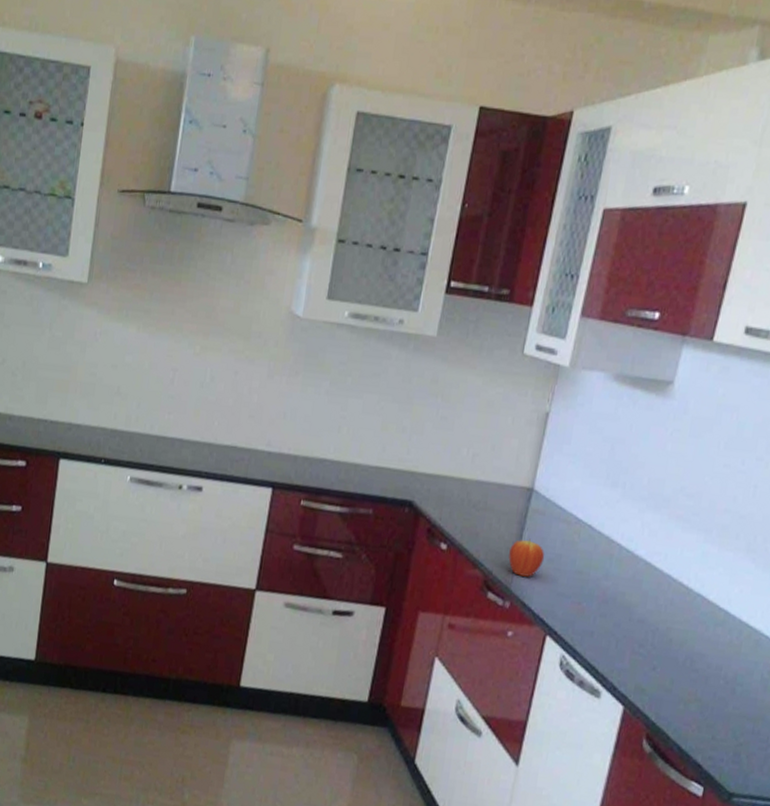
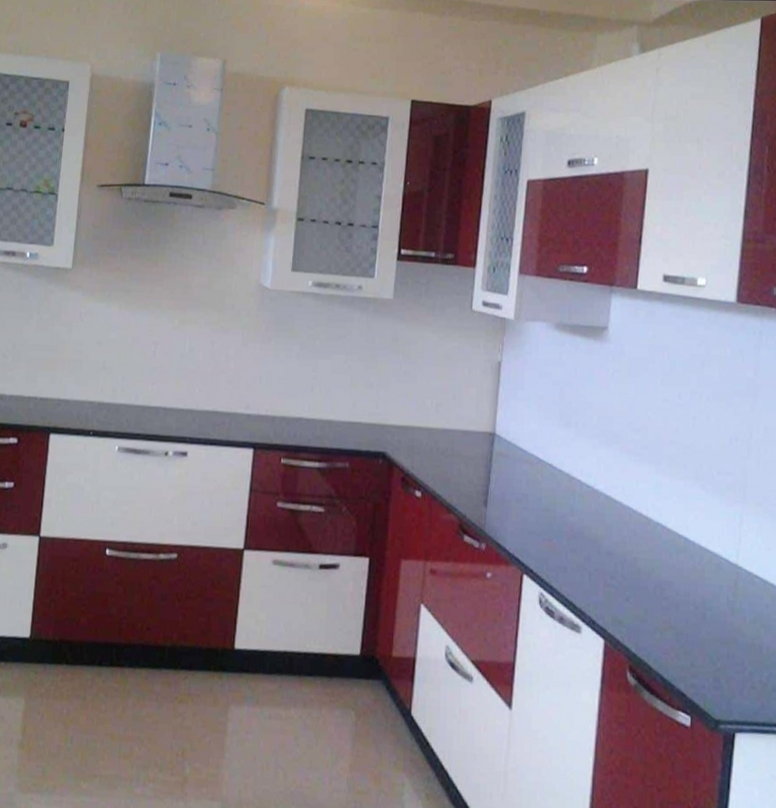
fruit: present [508,538,545,577] -> none [480,481,513,518]

